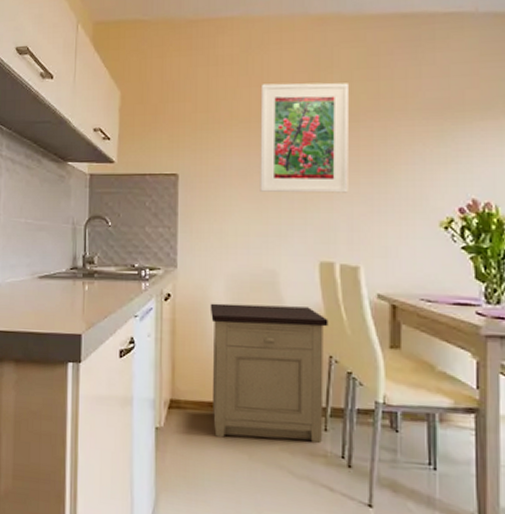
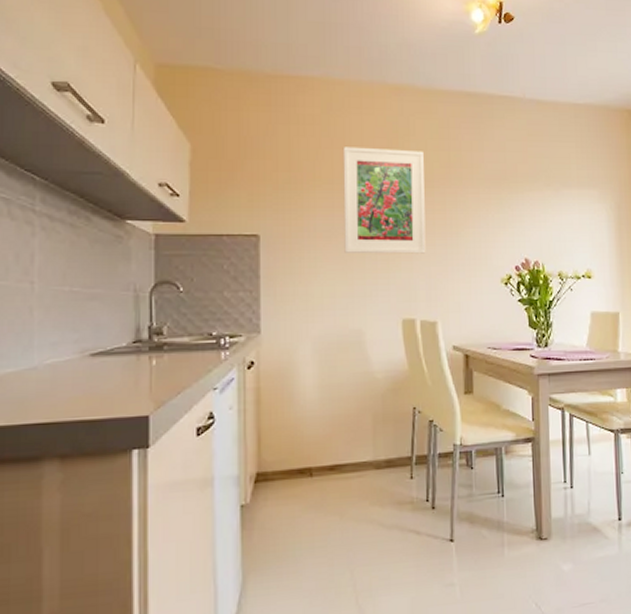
nightstand: present [210,303,328,443] -> none [297,363,412,504]

